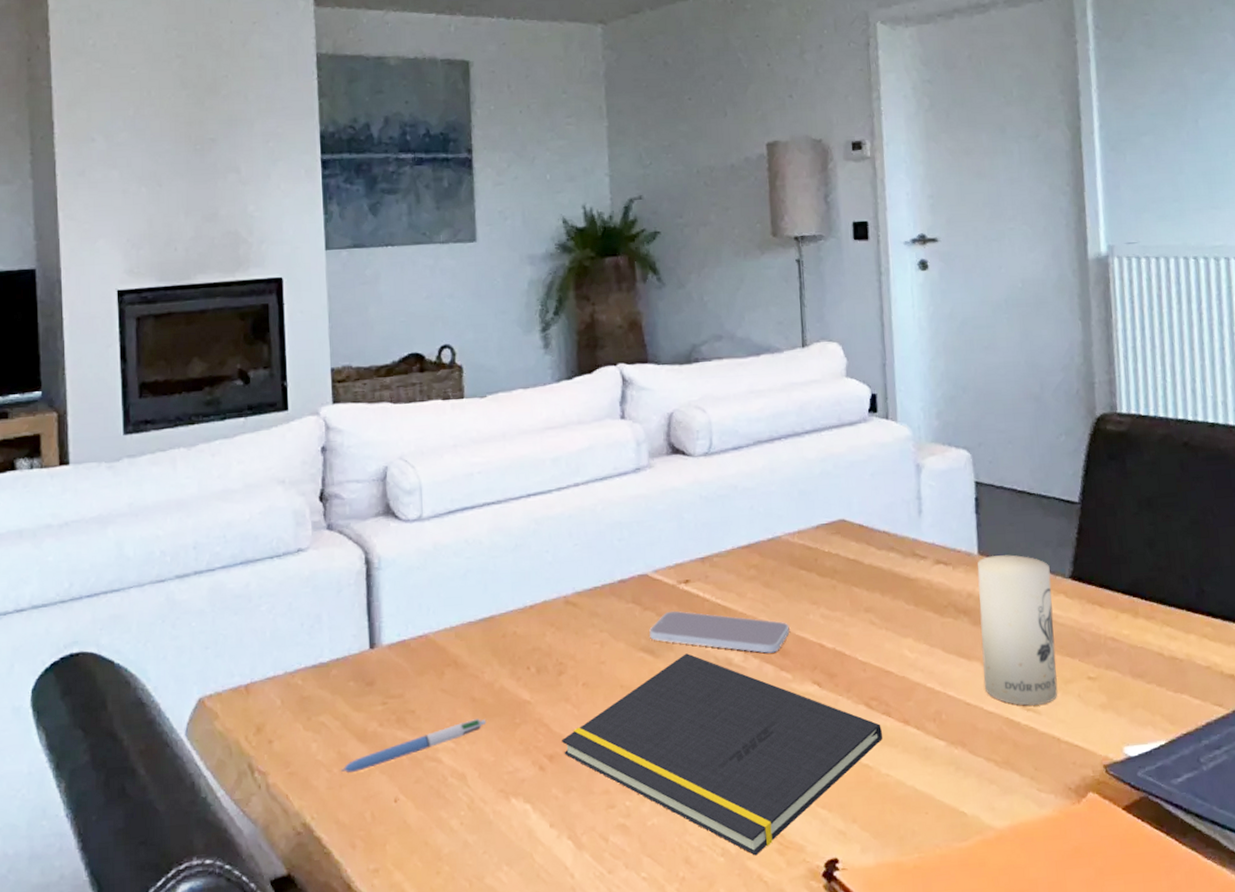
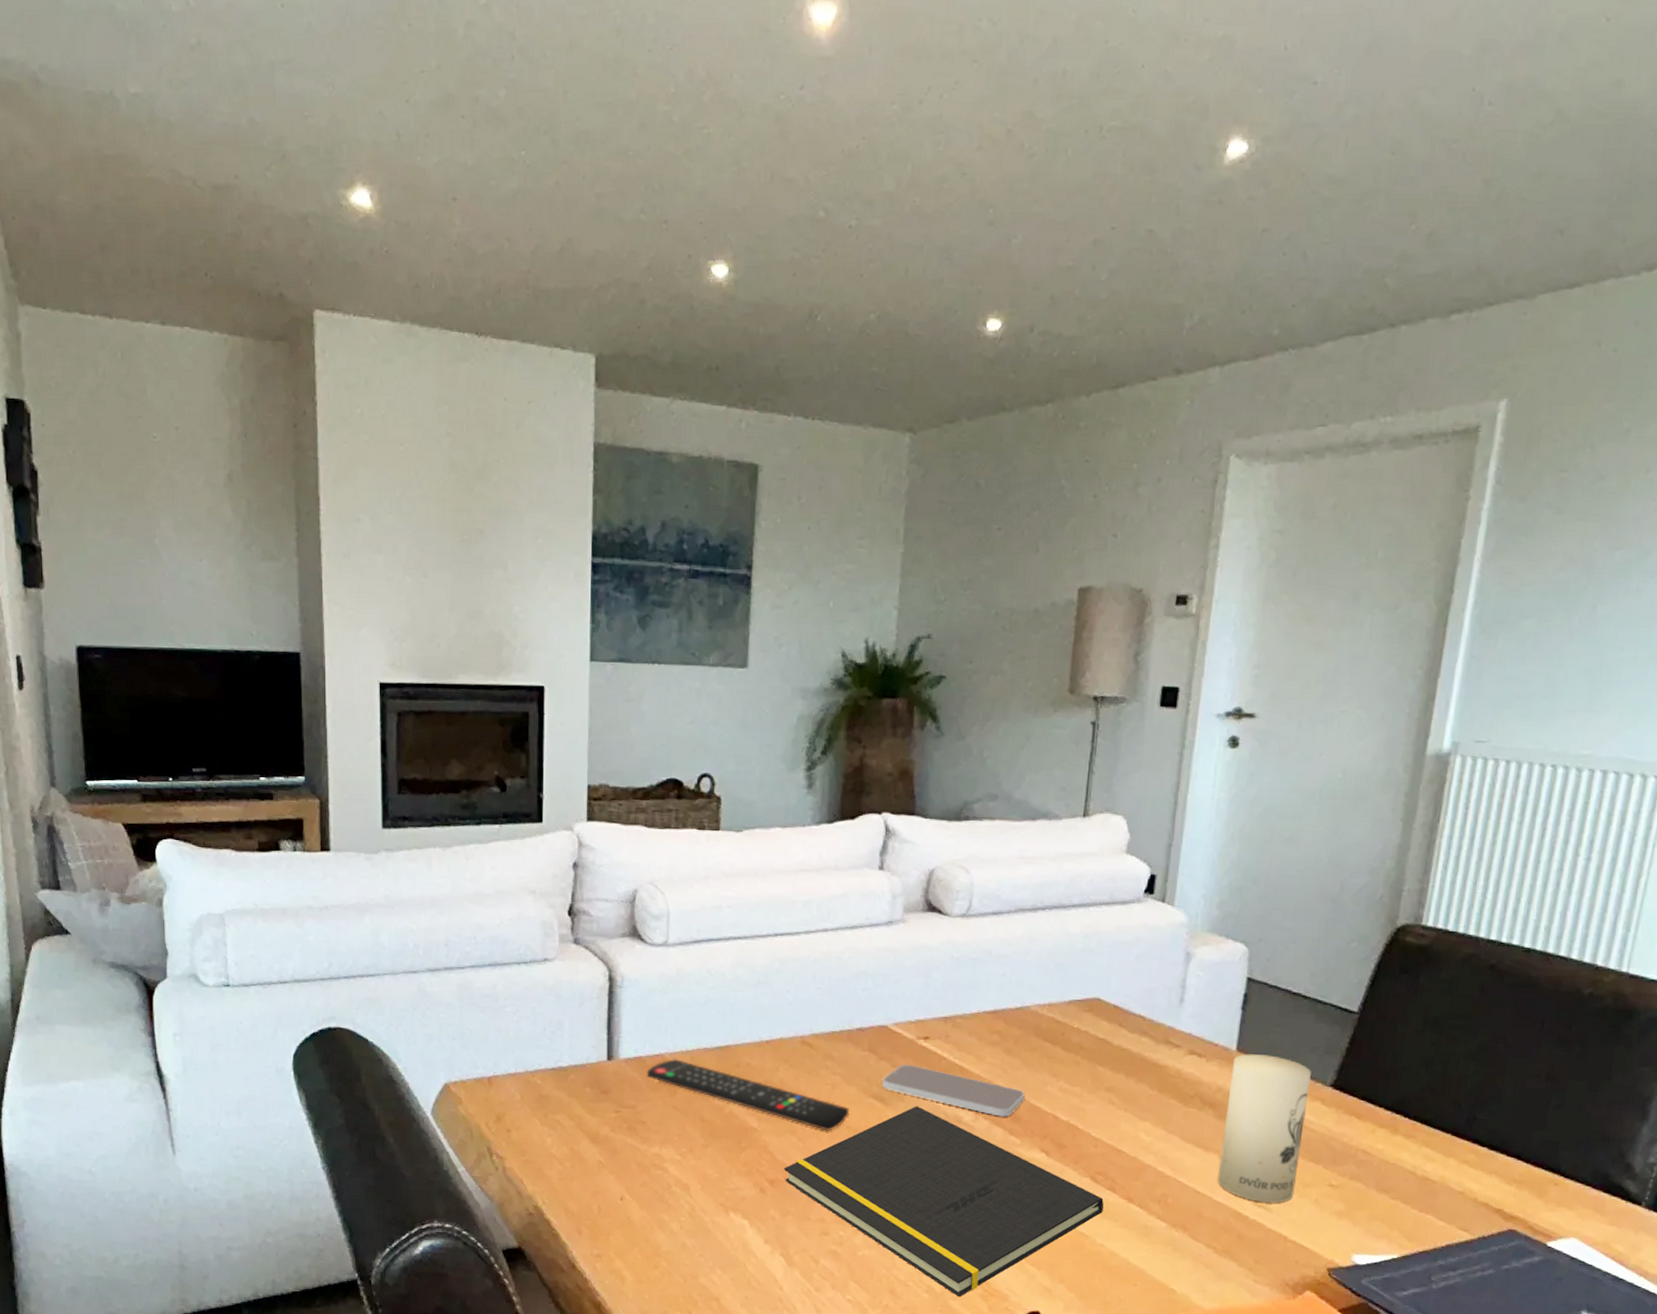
pen: present [341,719,487,773] -> none [573,1137,713,1169]
remote control: none [411,637,622,693] -> present [646,1058,850,1131]

